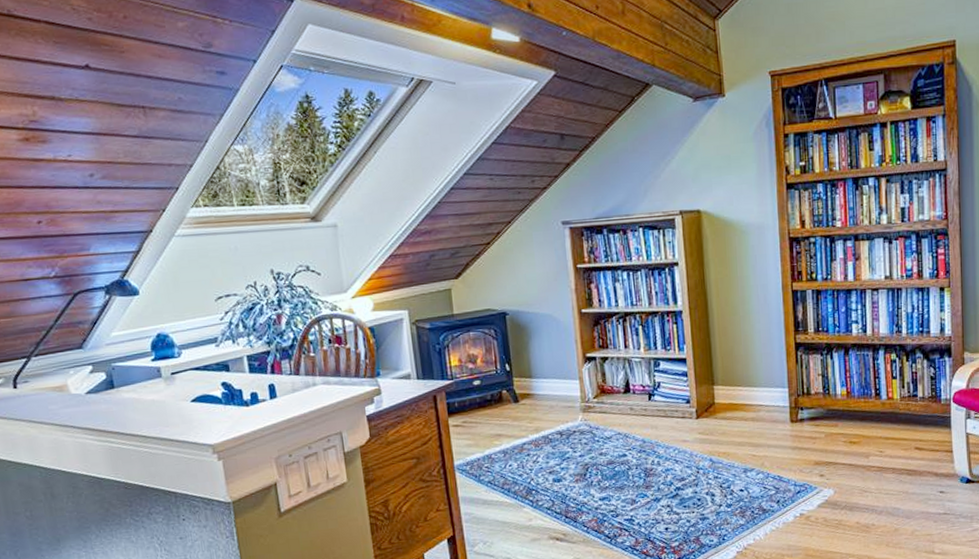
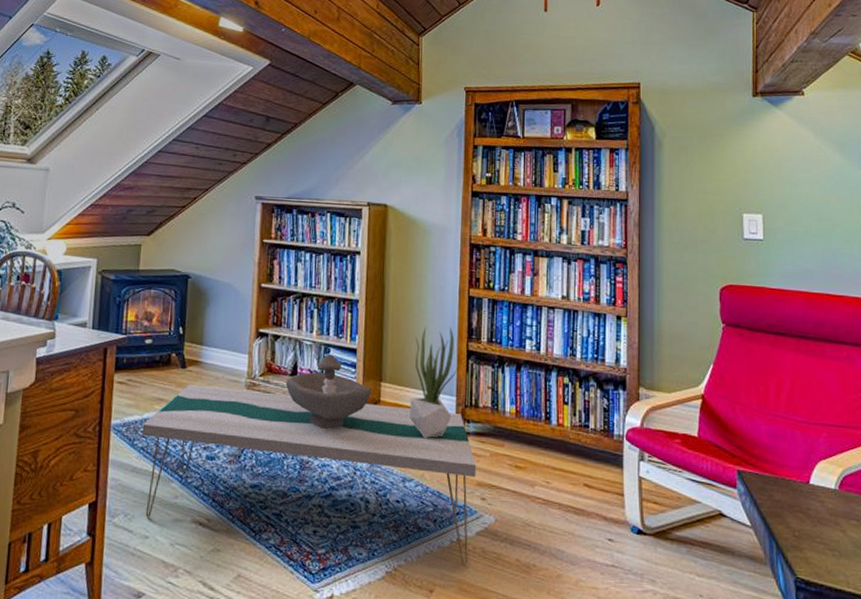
coffee table: none [485,403,814,542] -> present [142,384,477,566]
decorative bowl: none [620,367,706,437] -> present [285,354,372,429]
potted plant: none [743,323,787,430] -> present [409,327,457,438]

